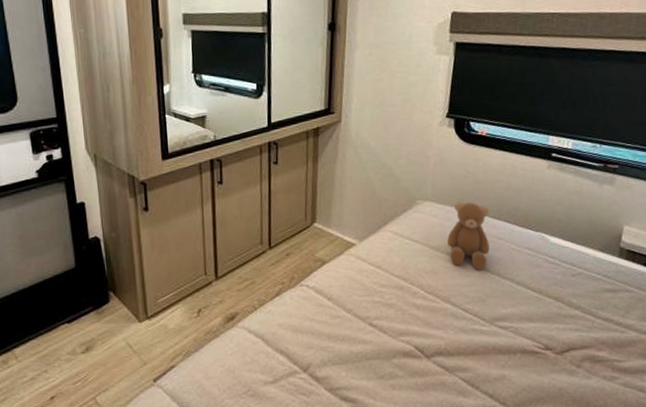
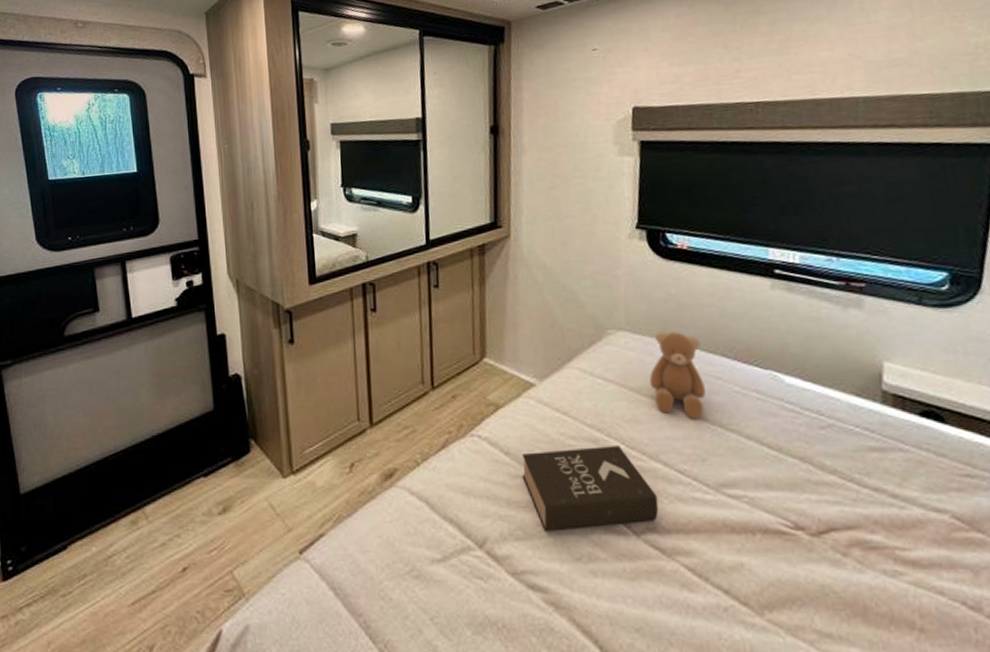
book: none [341,291,446,358] -> present [521,446,659,532]

